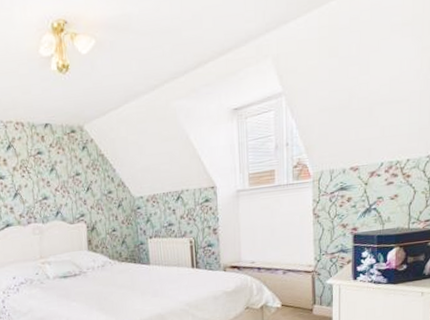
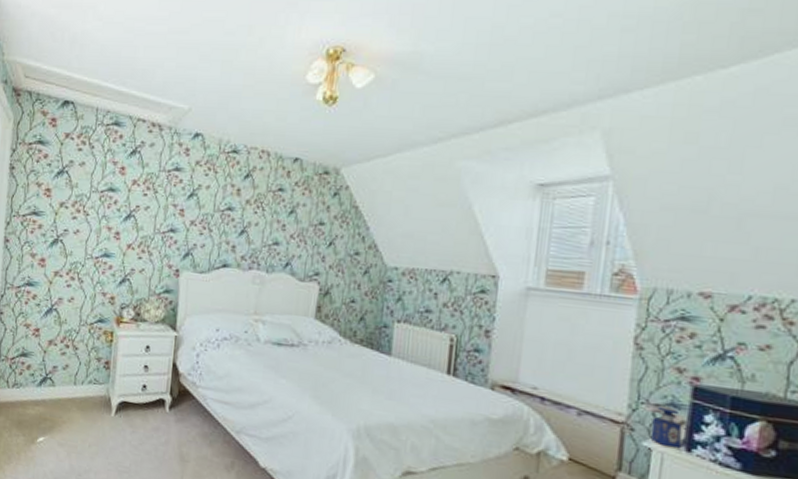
perfume bottle: none [331,253,350,281] -> present [650,406,683,449]

